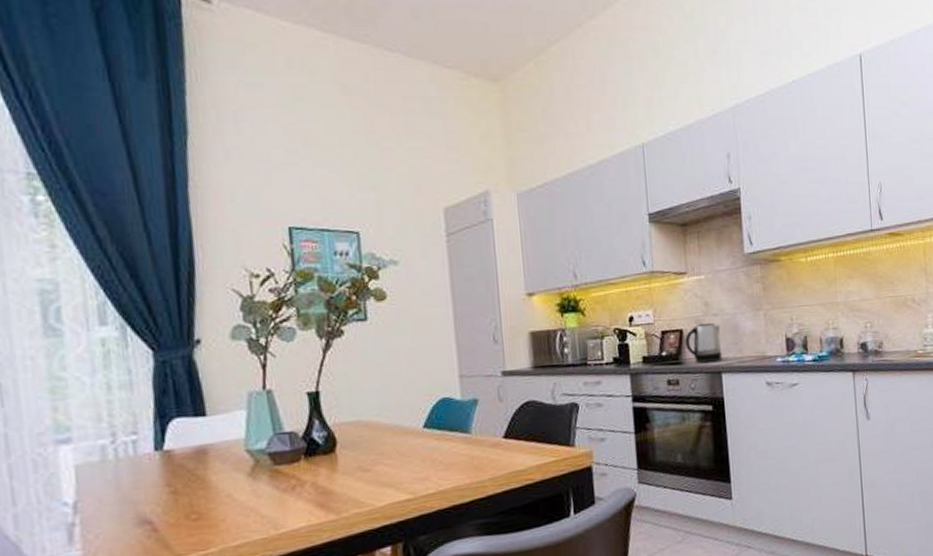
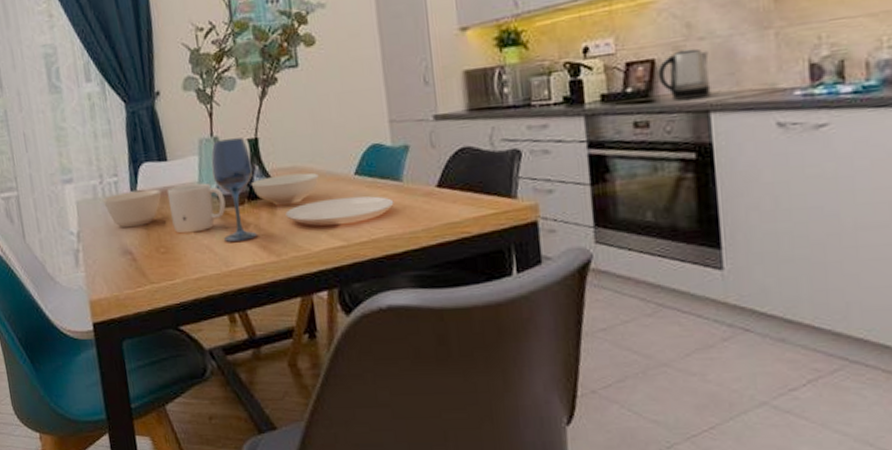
bowl: none [113,448,197,494] -> present [102,189,162,228]
mug: none [203,439,278,497] -> present [167,182,226,234]
wineglass: none [262,391,314,503] -> present [210,138,257,242]
bowl: none [308,426,386,461] -> present [250,172,319,206]
plate: none [348,448,462,481] -> present [285,196,394,226]

